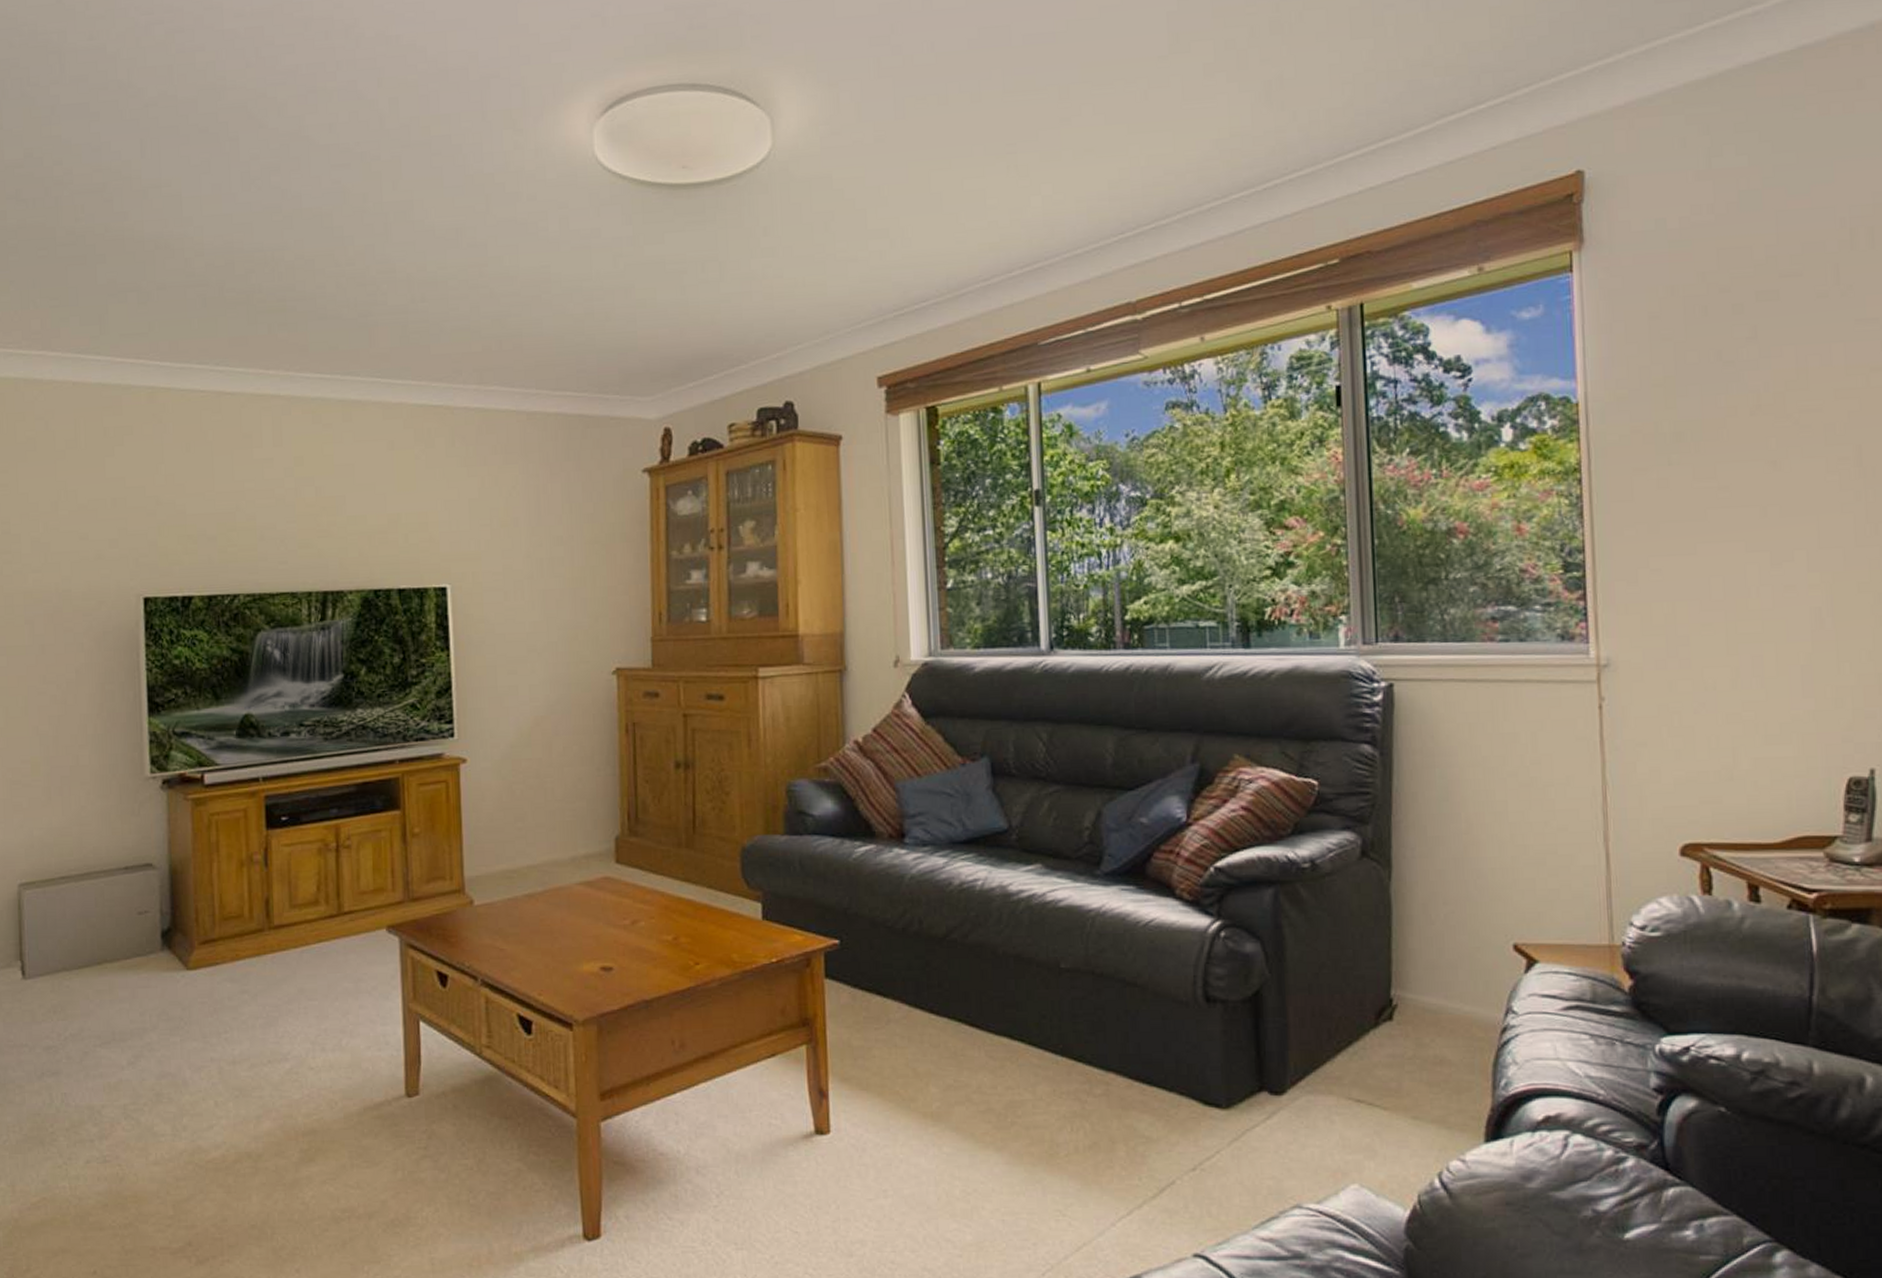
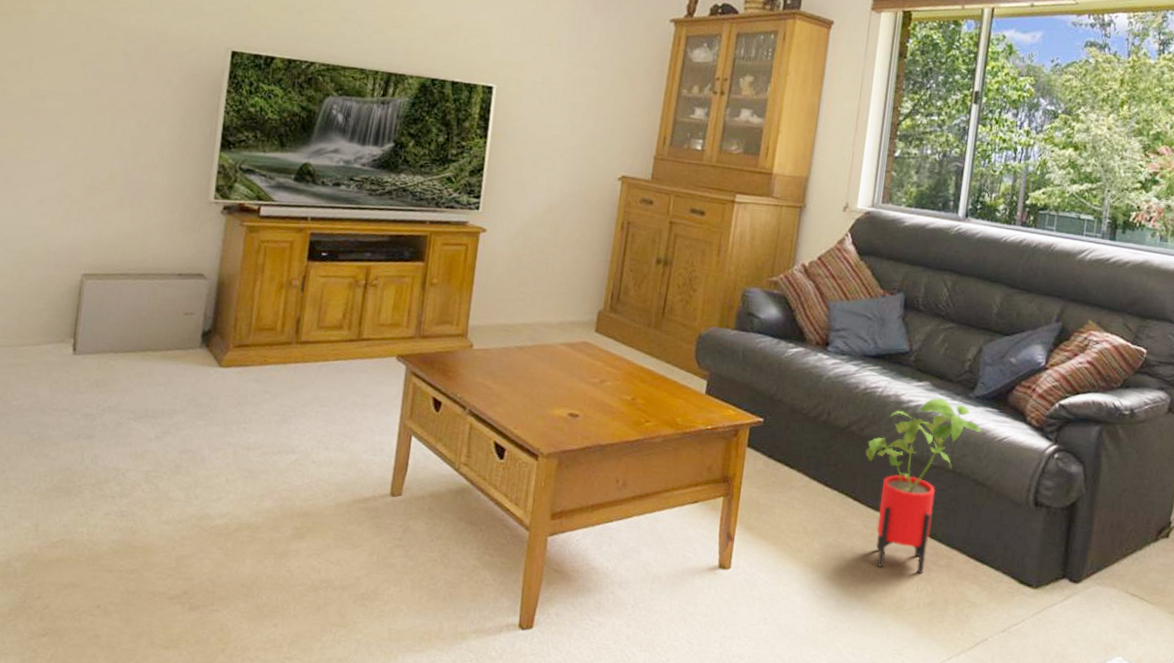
house plant: none [975,883,1121,1109] -> present [866,398,983,574]

